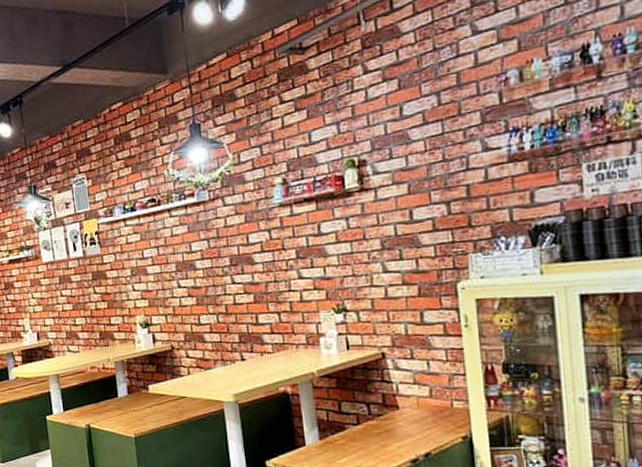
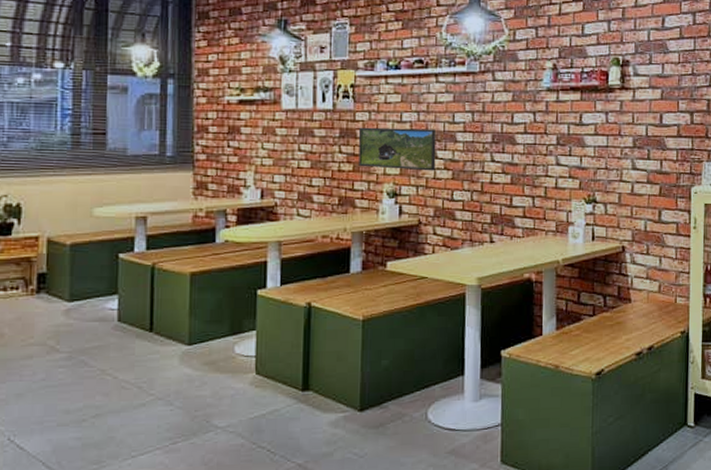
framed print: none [107,261,180,304] -> present [358,127,437,171]

